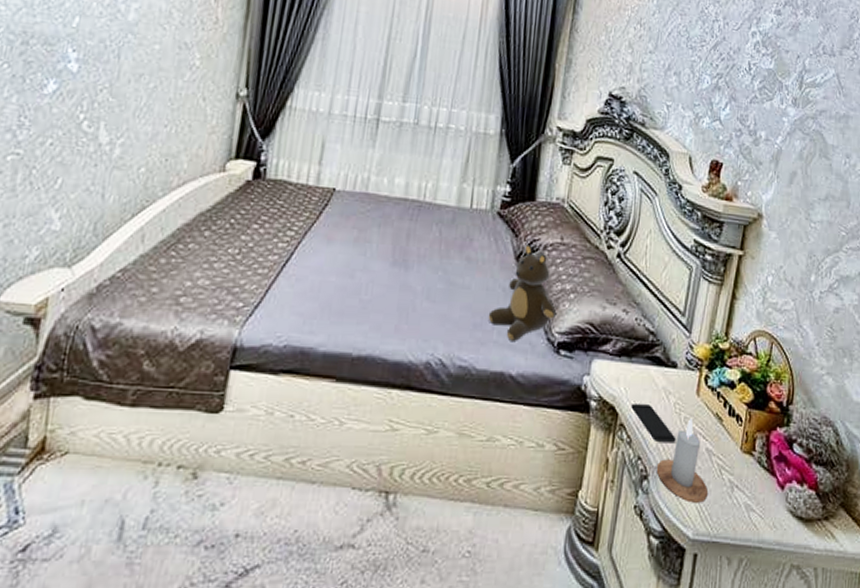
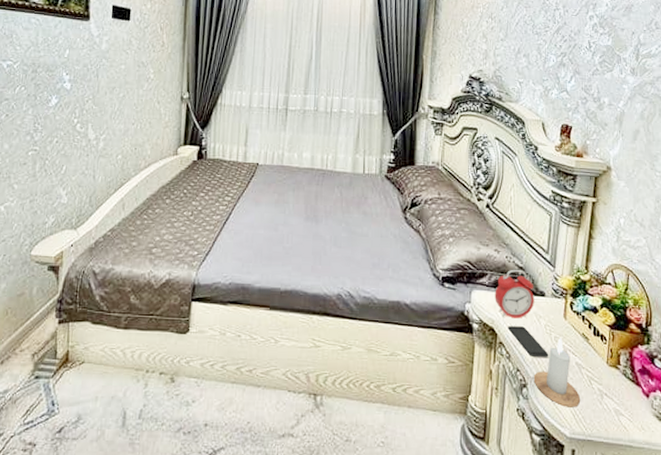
teddy bear: present [488,245,556,341] -> none [384,200,438,277]
alarm clock: none [618,334,666,395] -> present [495,269,534,319]

